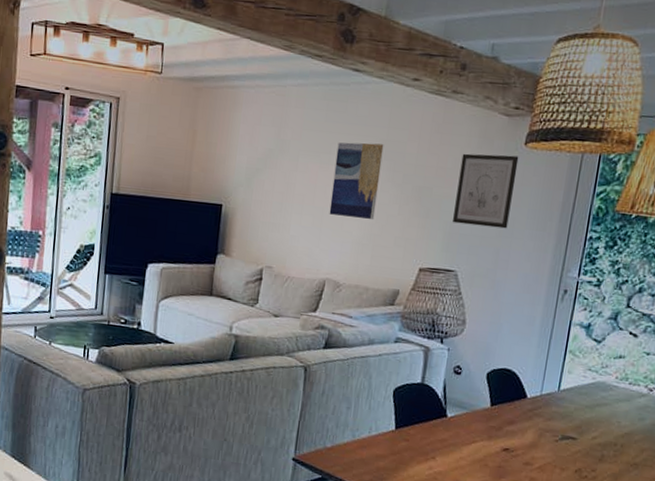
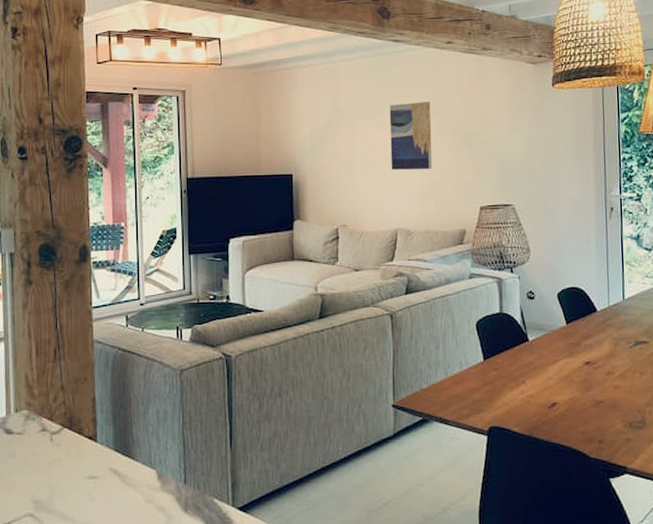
wall art: present [453,153,519,229] -> none [500,96,551,162]

